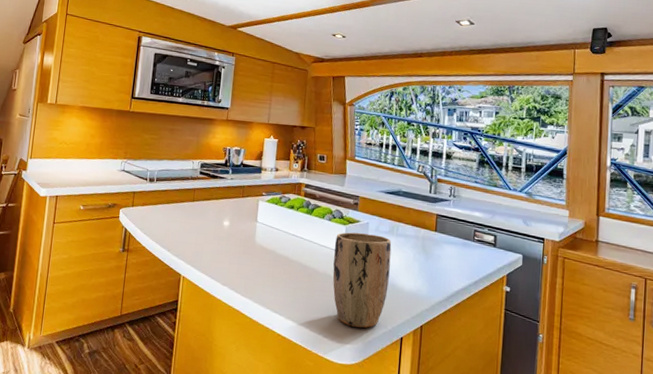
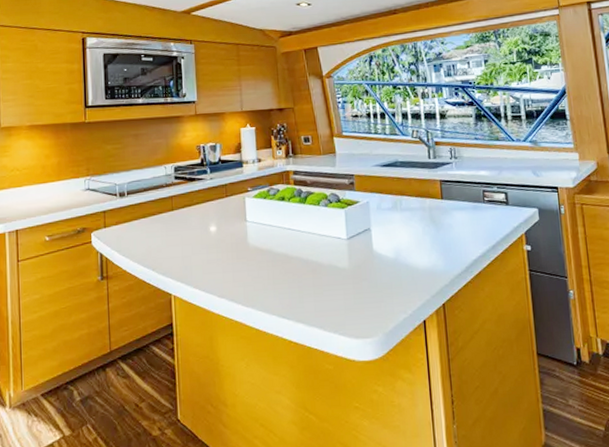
plant pot: present [332,232,392,328] -> none [335,213,402,318]

